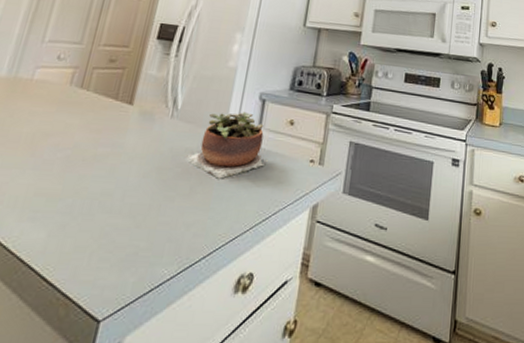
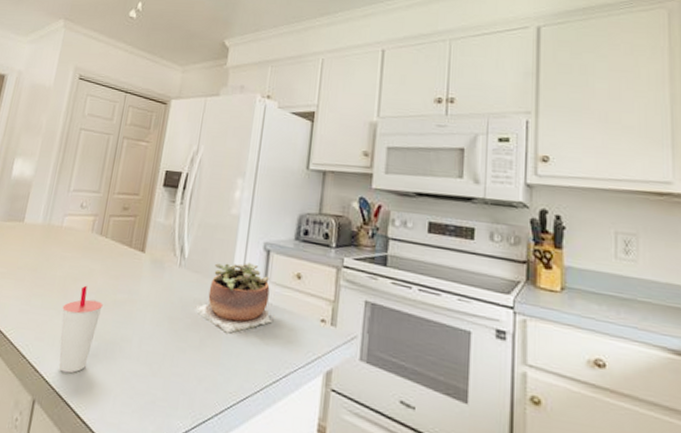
cup: none [21,141,81,235] -> present [58,285,103,374]

